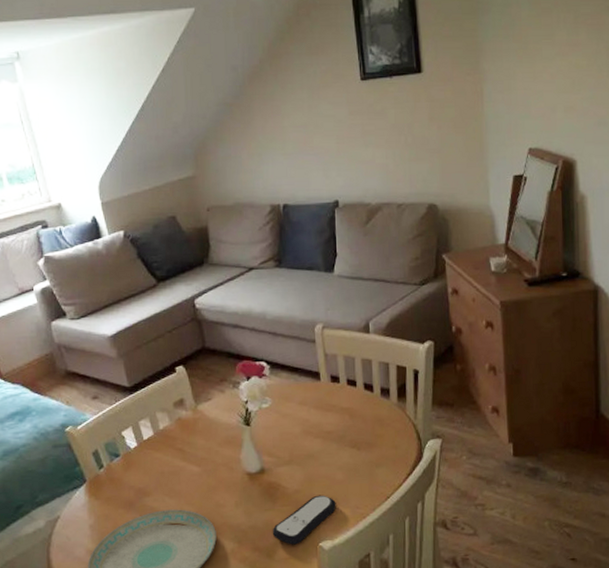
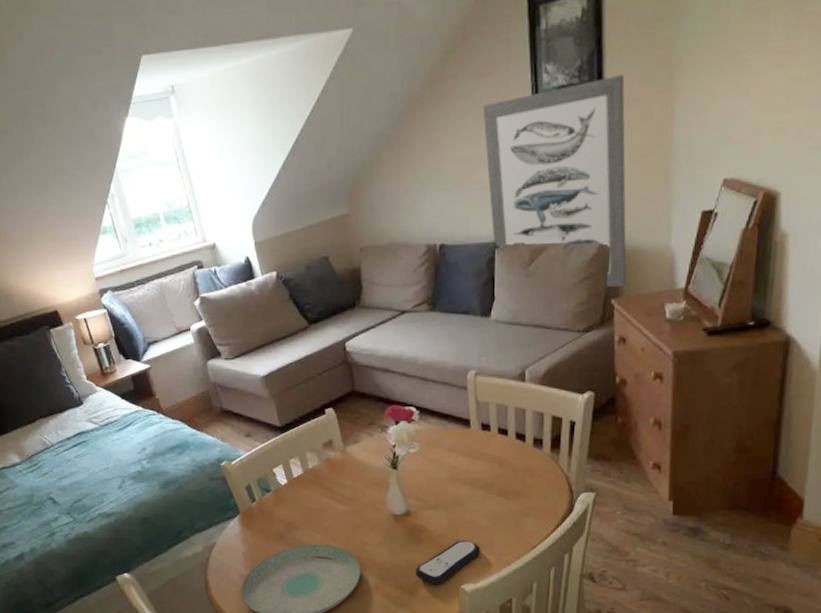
wall art: none [317,57,455,243] -> present [482,74,627,287]

